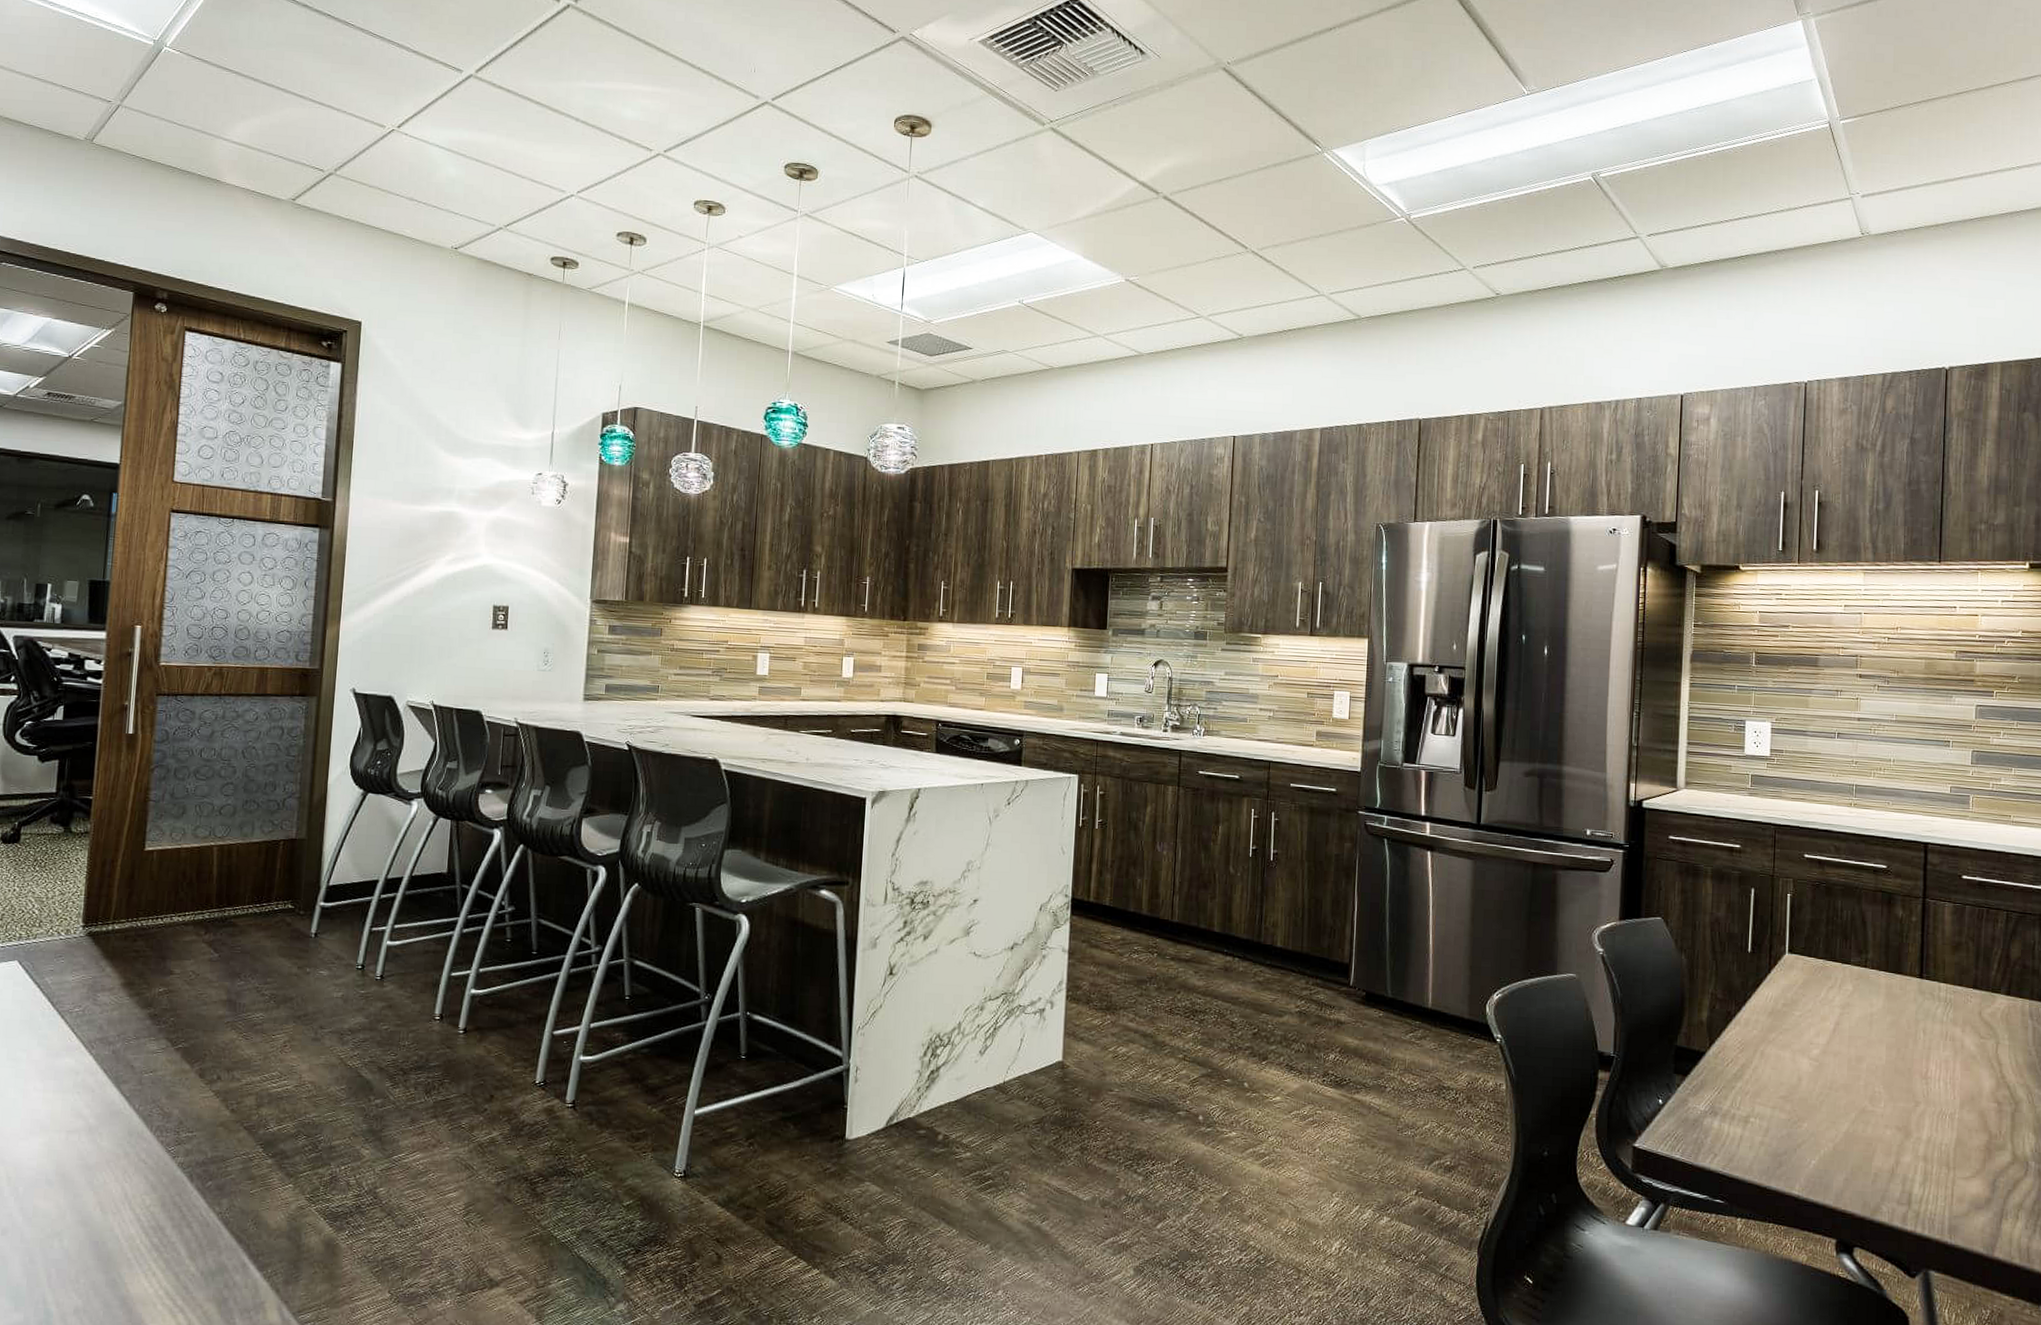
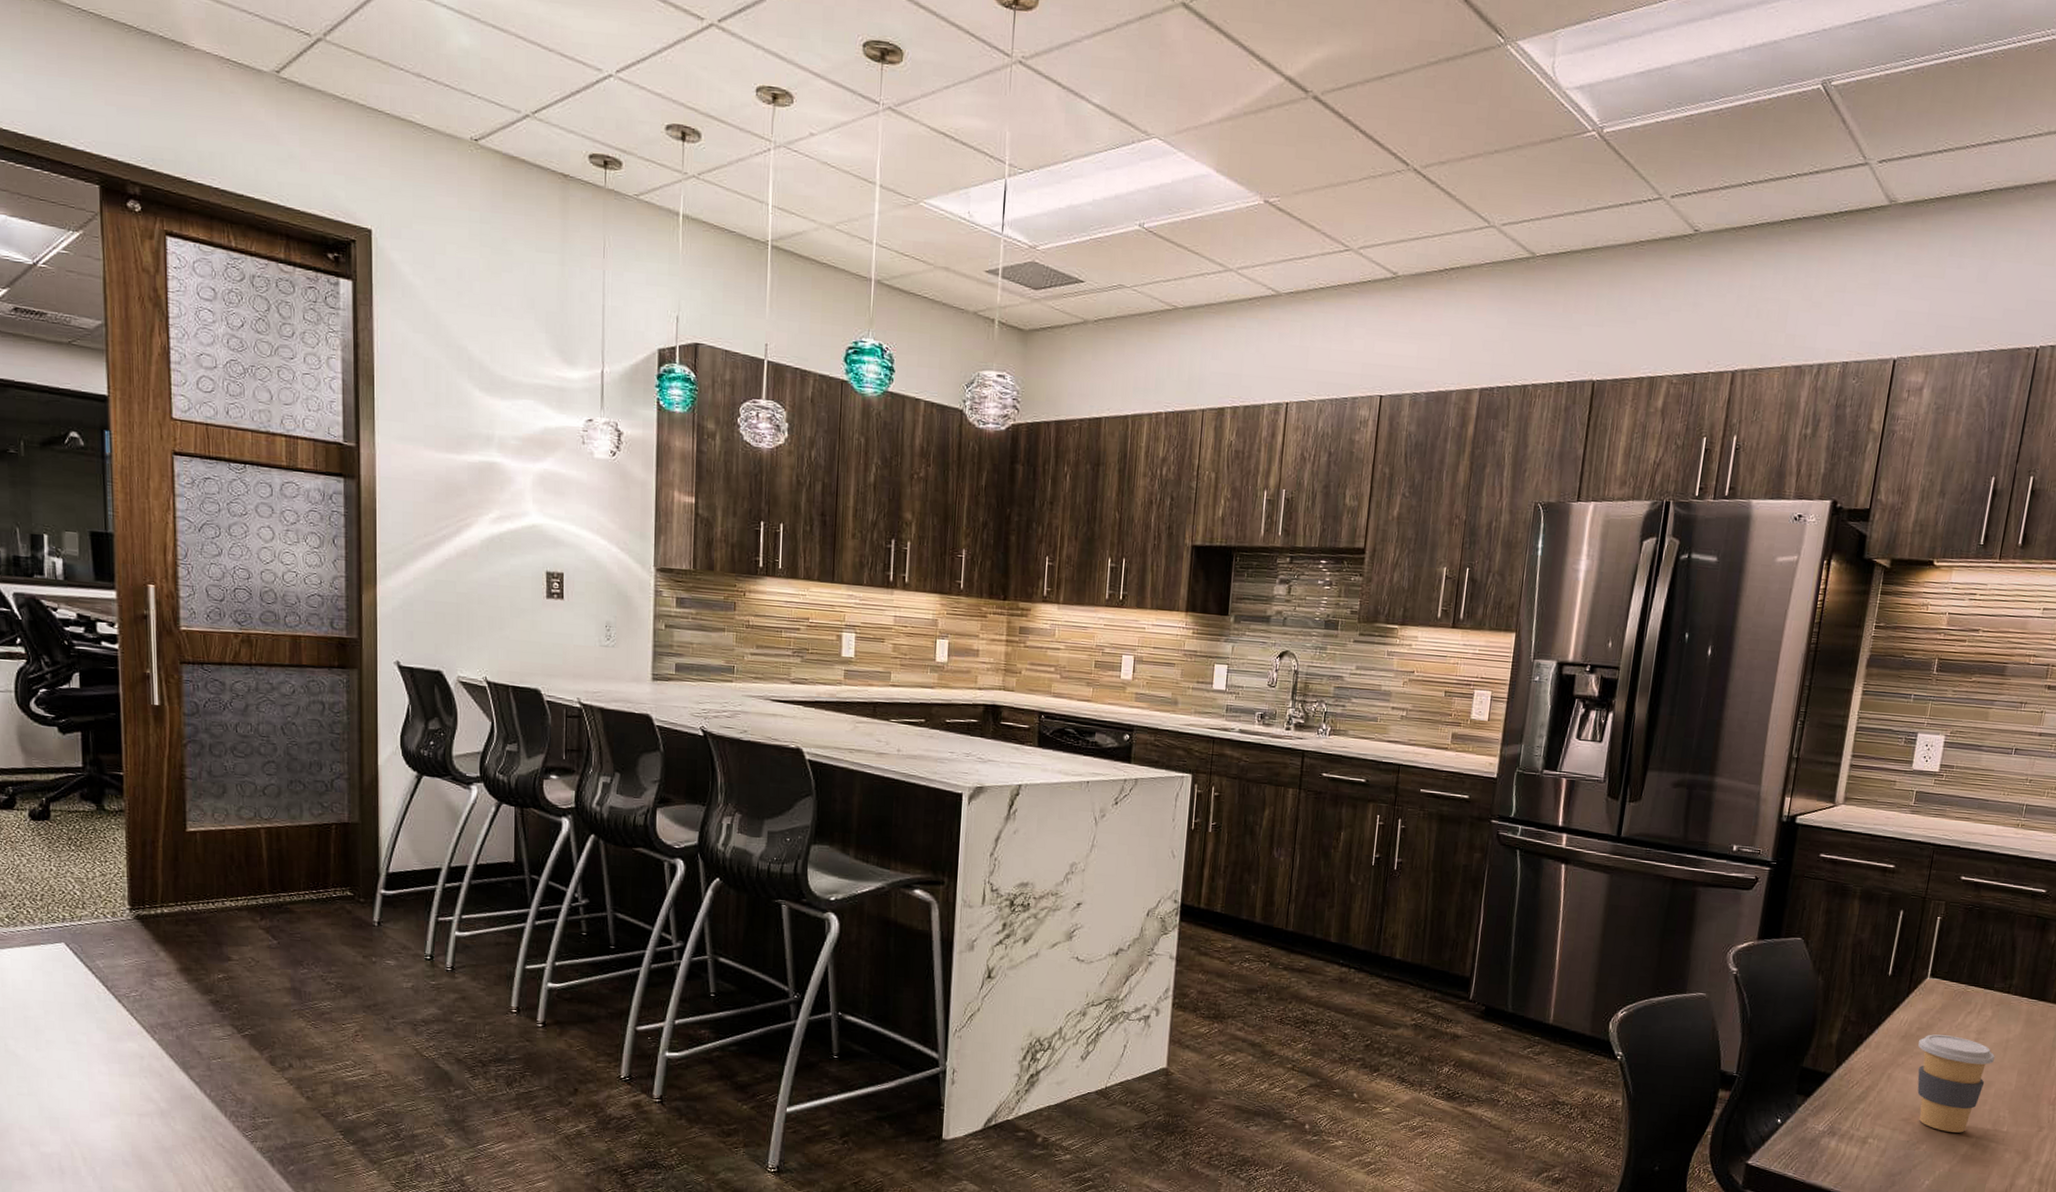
coffee cup: none [1786,1010,1862,1110] -> present [1917,1034,1995,1133]

